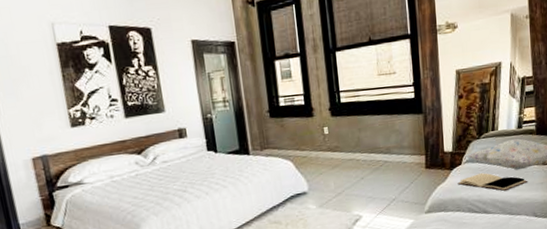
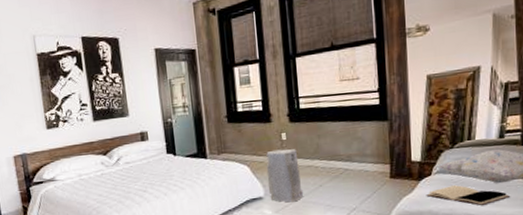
air purifier: none [309,143,347,196] -> present [266,149,304,203]

